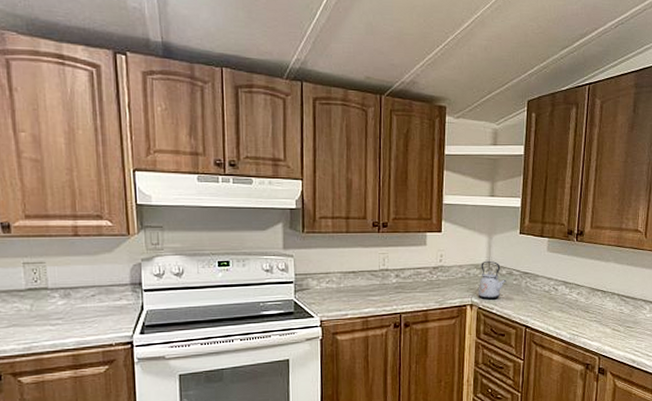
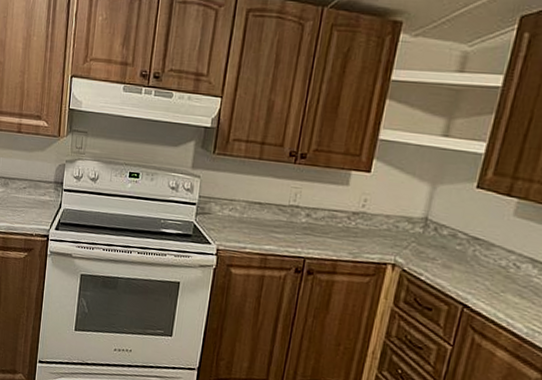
kettle: present [478,260,507,300] -> none [404,214,447,264]

